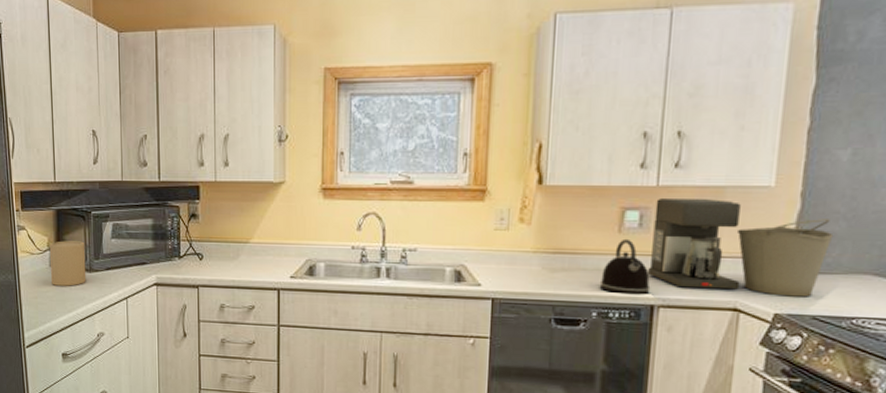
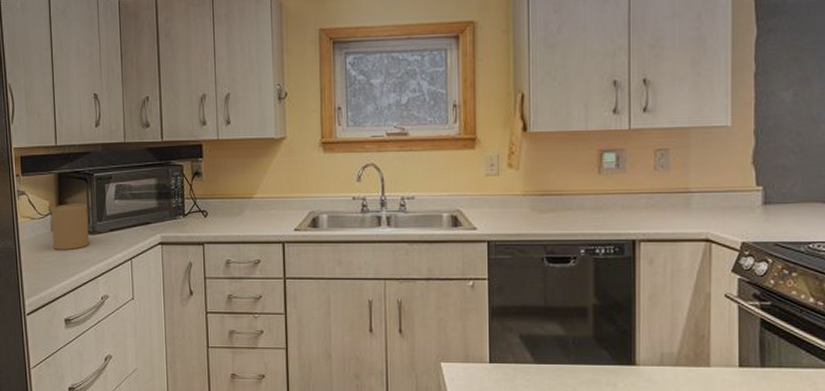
kettle: present [599,238,651,295] -> none [585,179,631,231]
coffee maker: present [647,199,741,290] -> none [627,139,709,222]
bucket: present [738,219,834,297] -> none [703,154,786,226]

